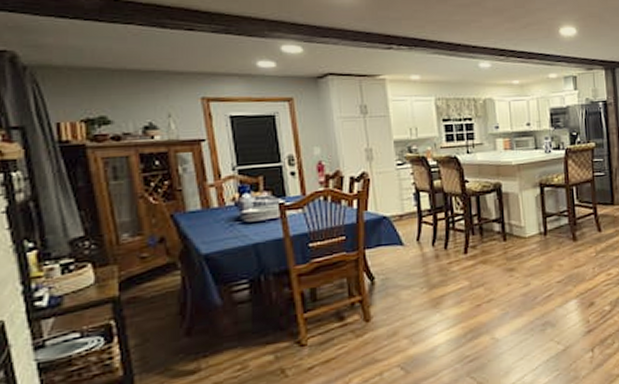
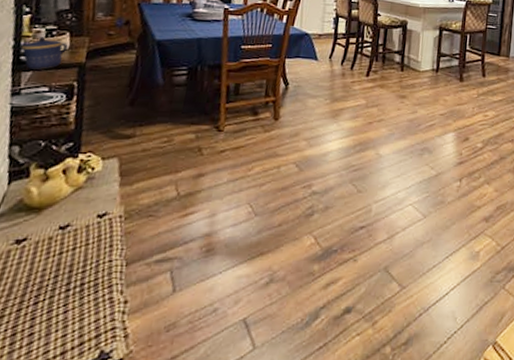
decorative jar: none [33,274,92,317] -> present [21,37,68,71]

